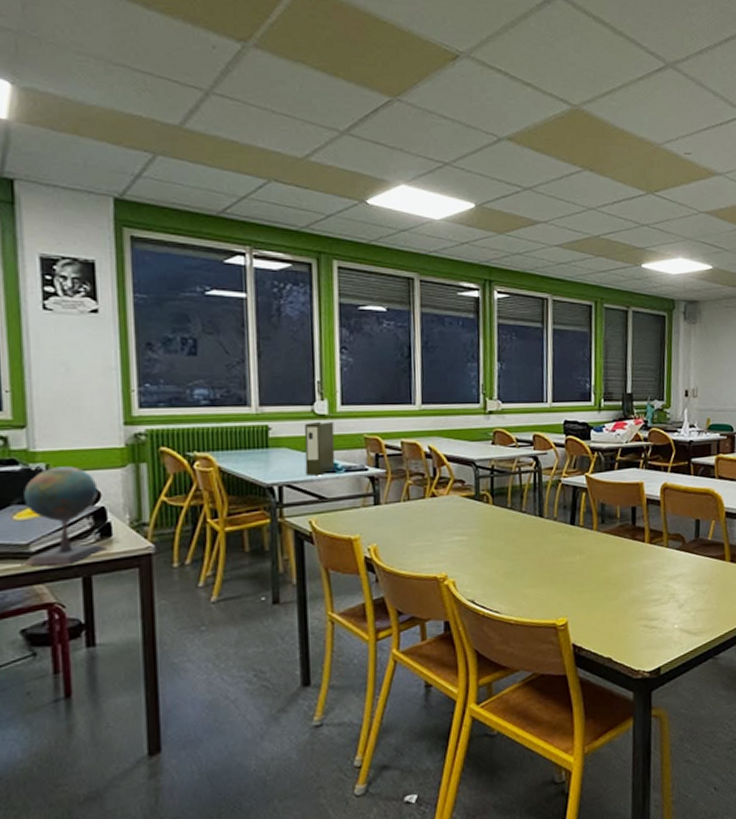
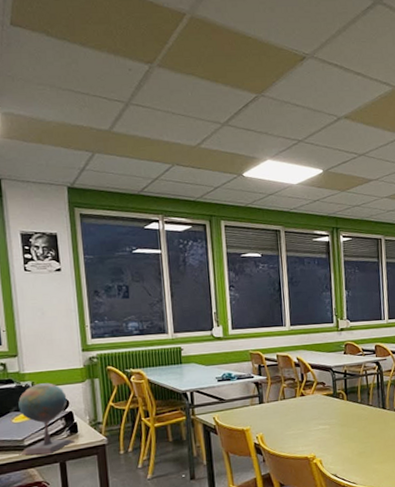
binder: present [304,421,335,476] -> none [206,342,230,383]

